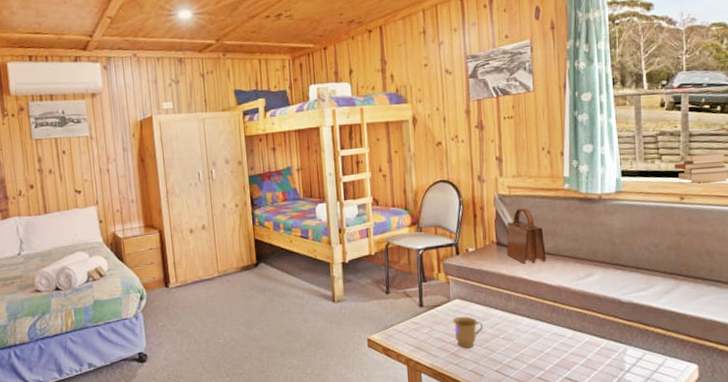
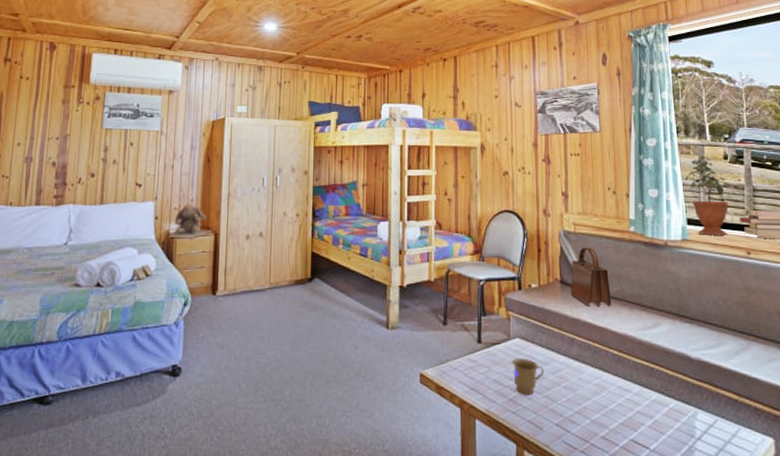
stuffed animal: none [114,205,157,240] -> present [167,204,213,239]
potted plant: none [621,104,663,186] -> present [685,153,728,236]

